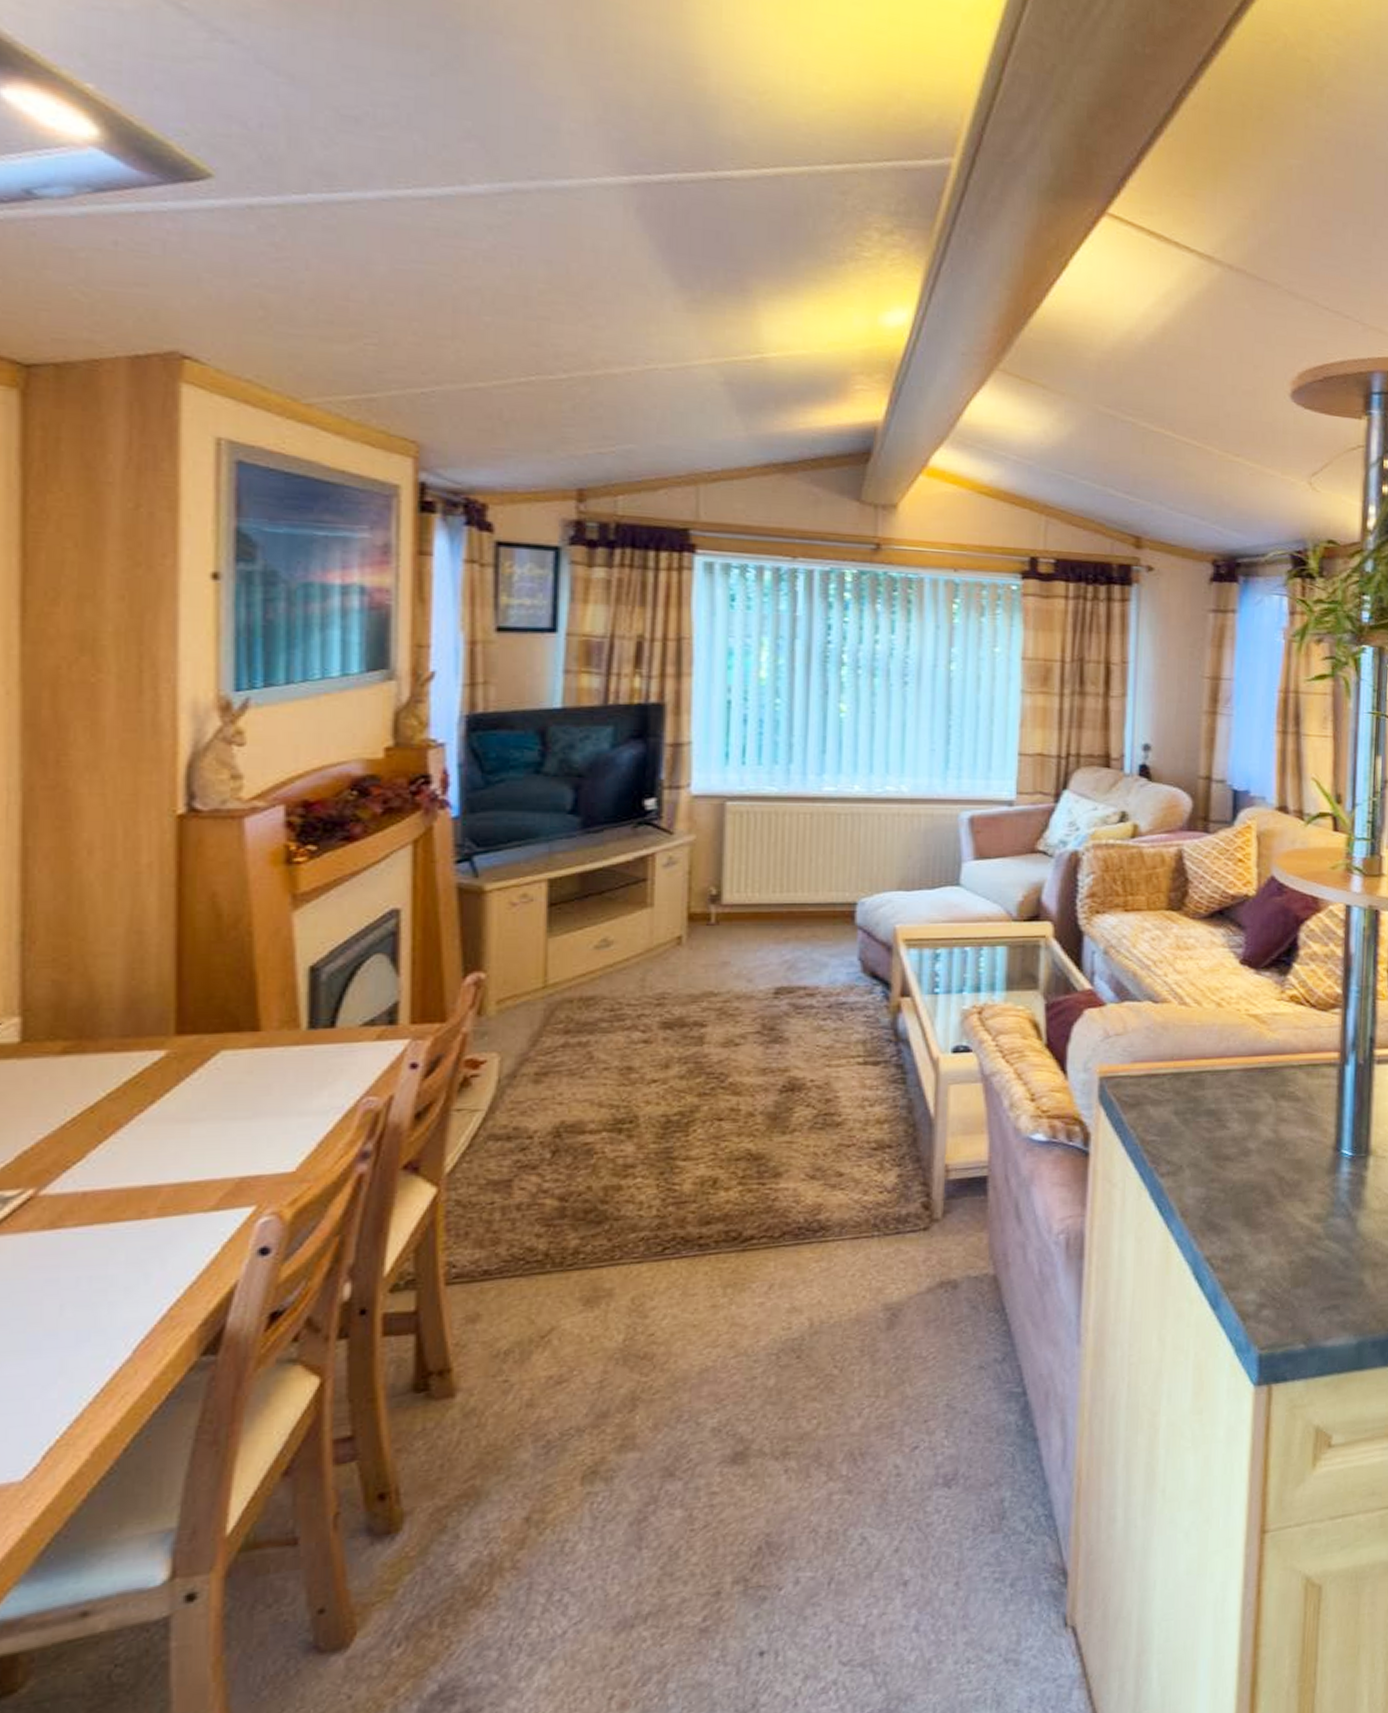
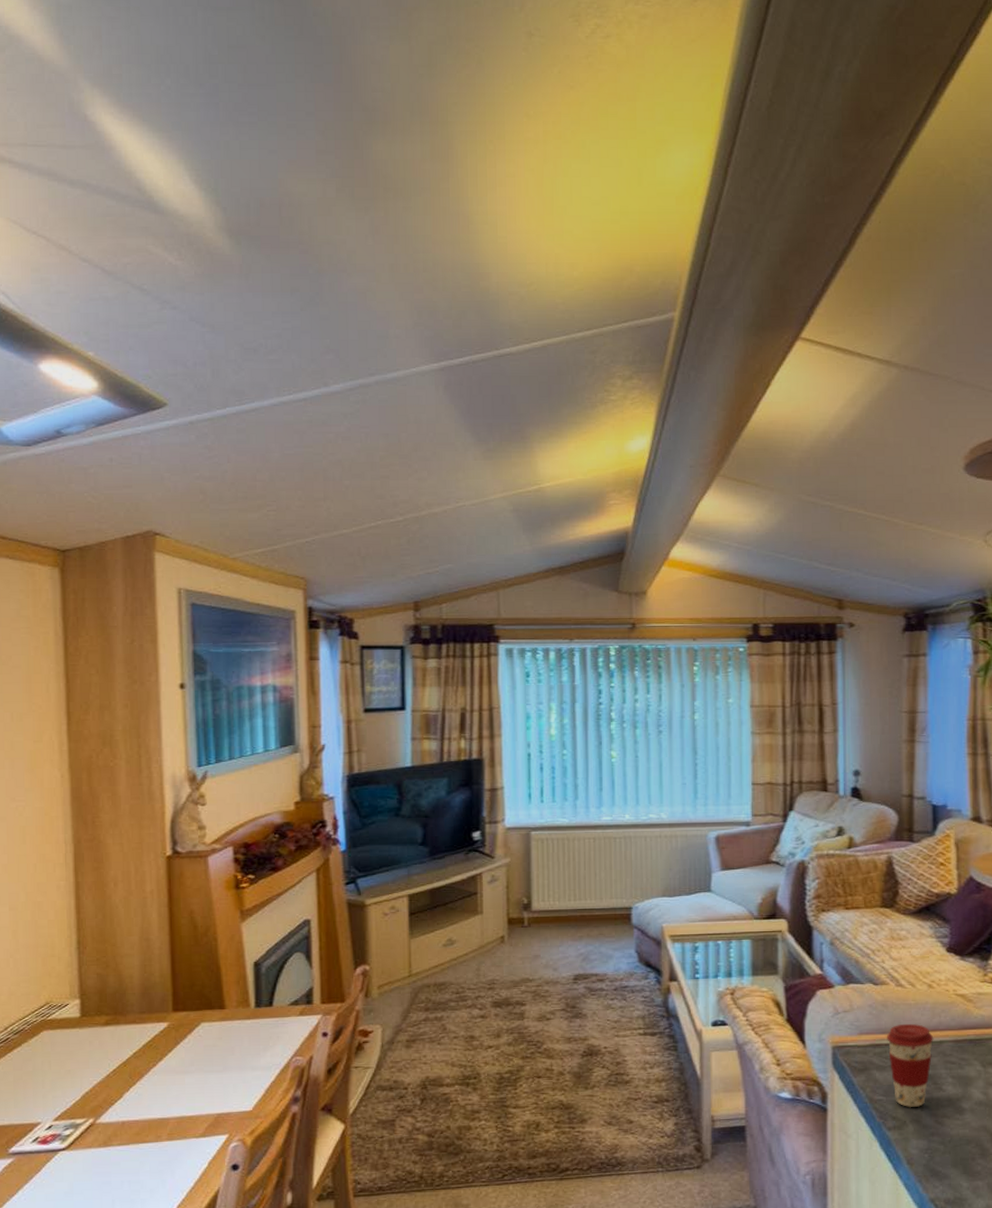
coffee cup: none [1164,1049,1220,1150] -> present [886,1023,934,1108]

